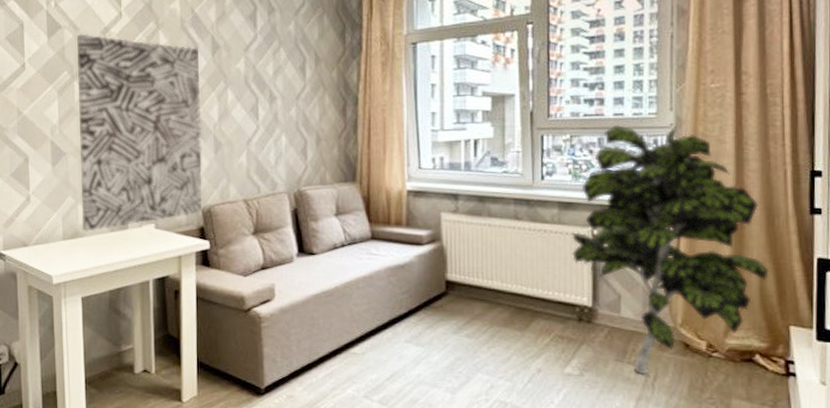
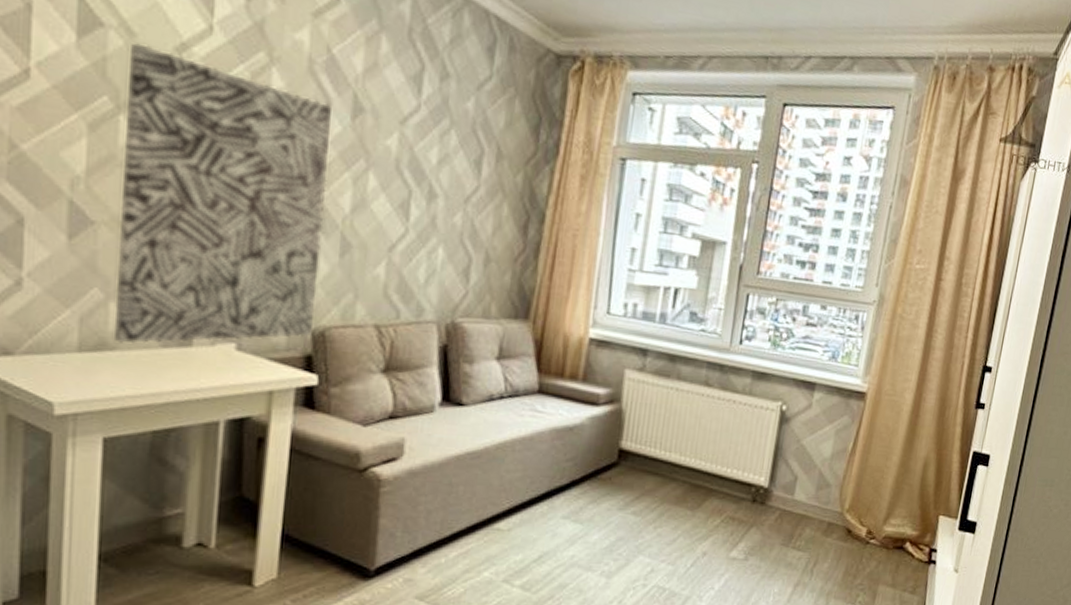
indoor plant: present [572,124,769,375] -> none [757,293,935,560]

